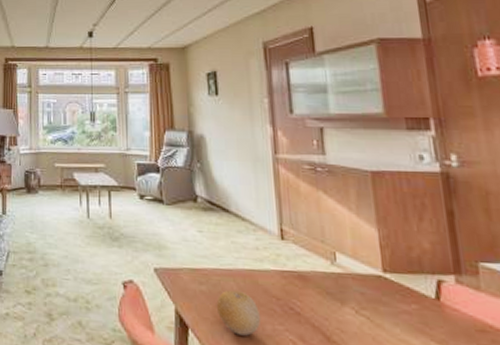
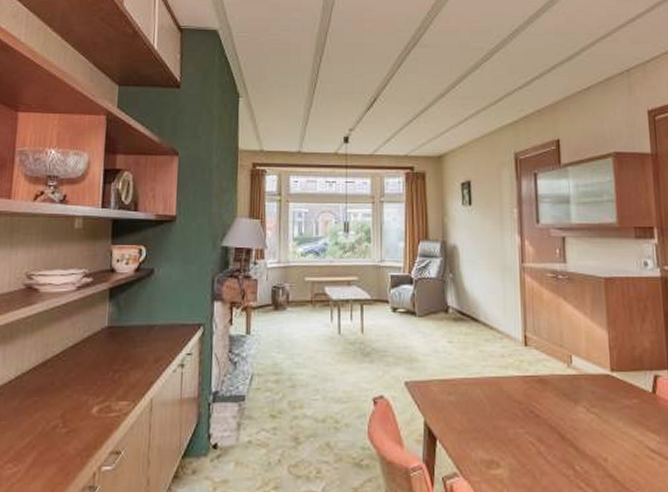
fruit: present [216,289,261,336] -> none [463,398,505,442]

